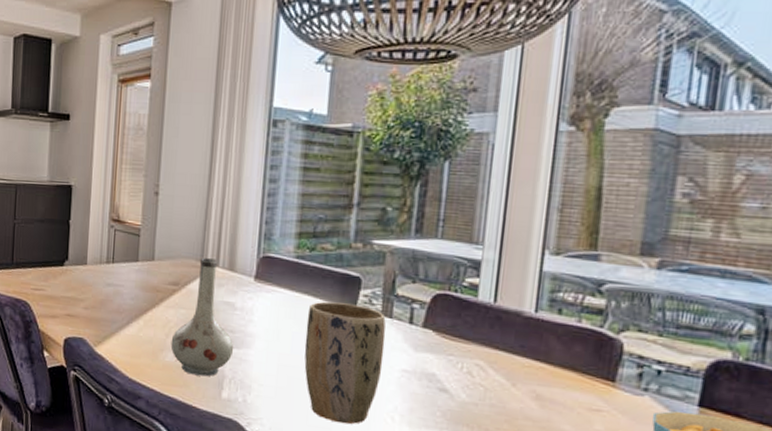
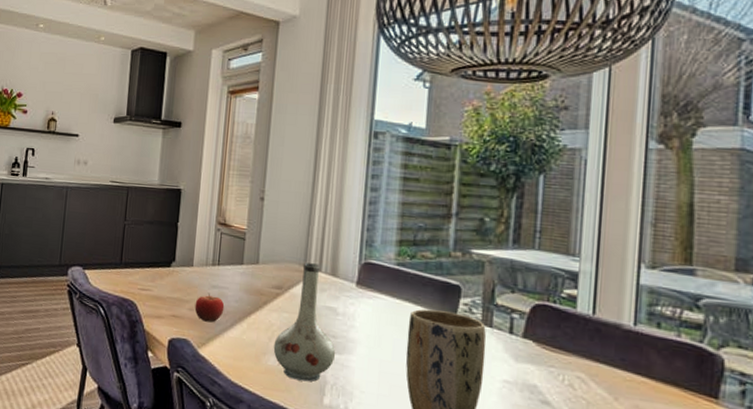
fruit: none [89,291,120,320] -> present [194,292,225,322]

